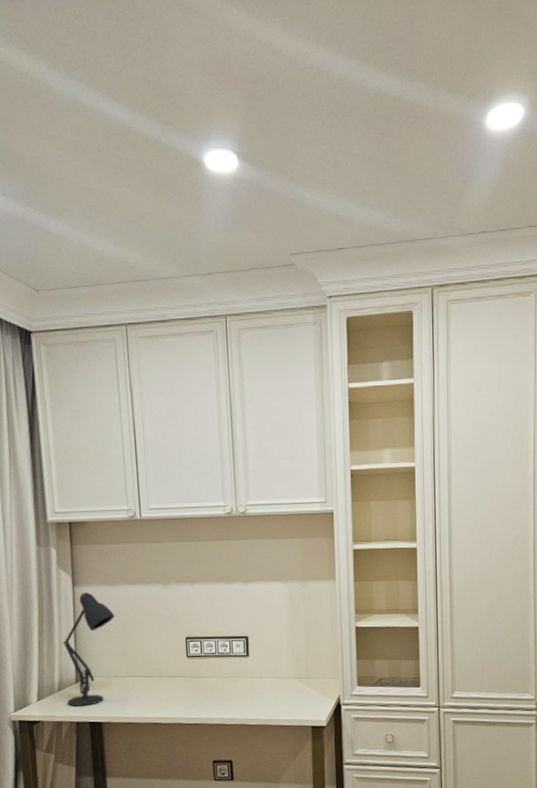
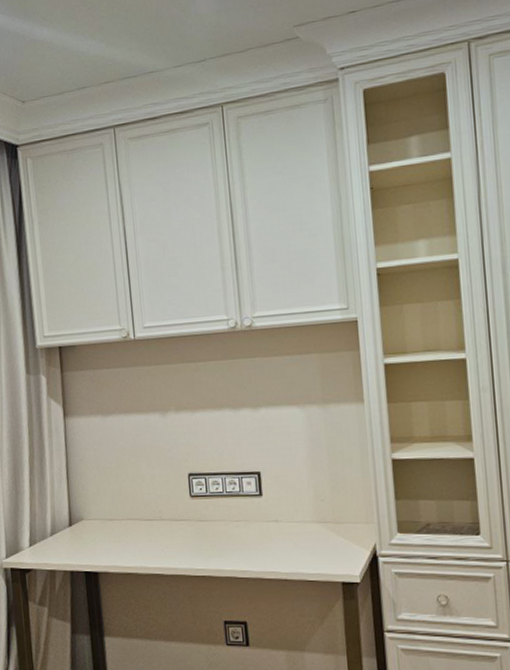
desk lamp: present [63,592,115,706] -> none [54,424,110,553]

